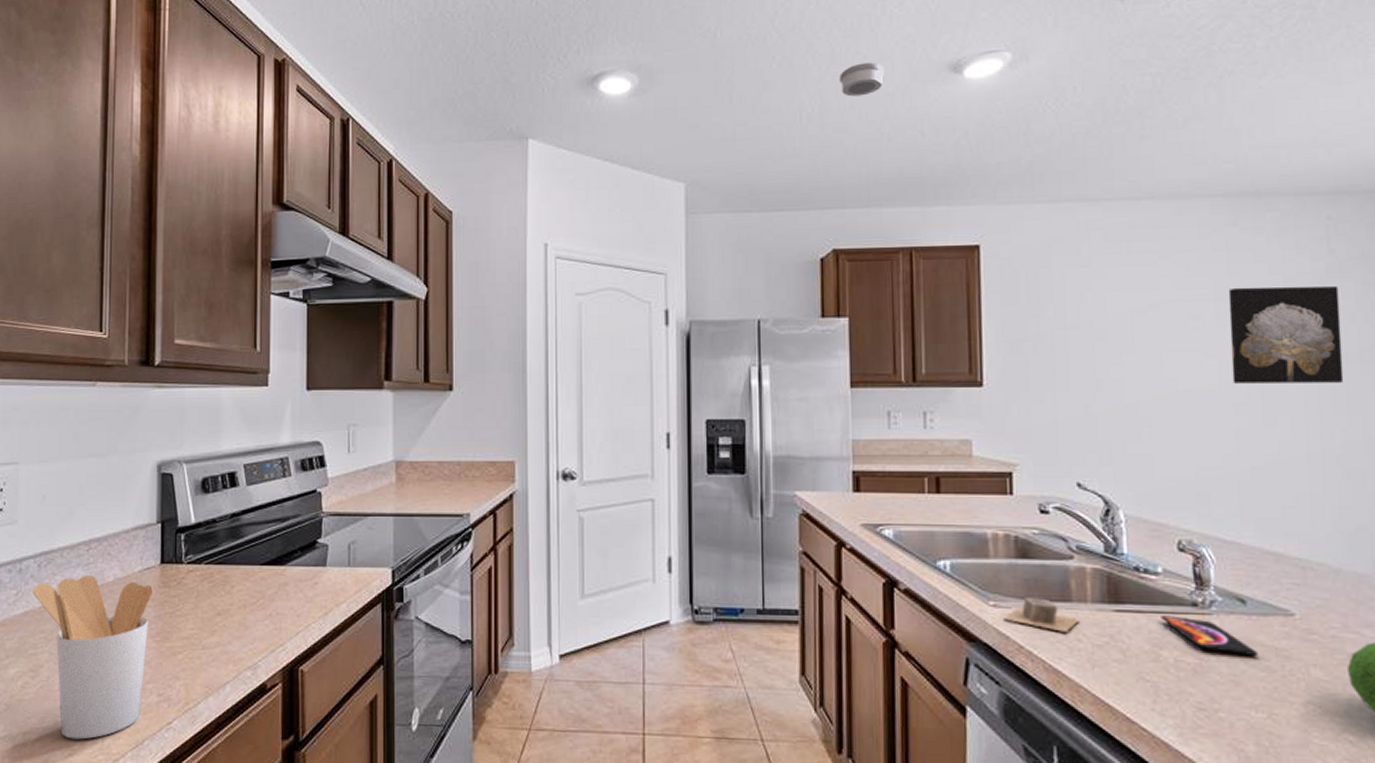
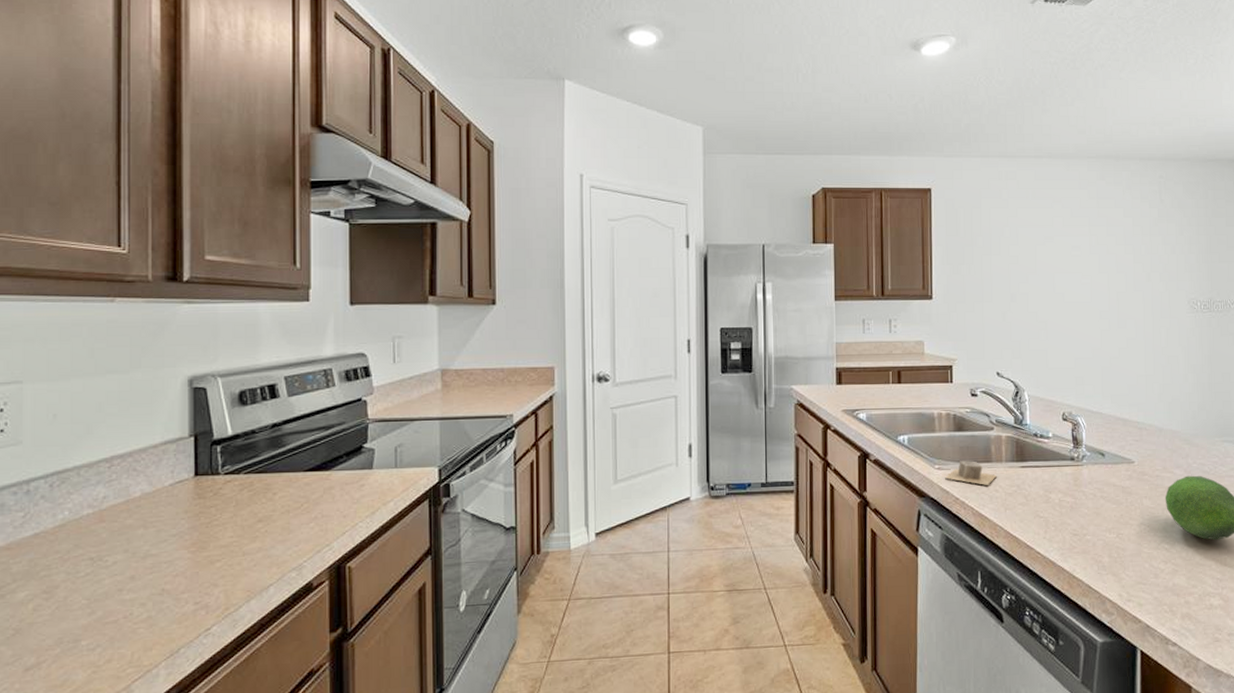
utensil holder: present [32,574,154,740] -> none [43,491,187,656]
smoke detector: present [839,62,884,97] -> none [828,36,862,63]
smartphone: present [1161,615,1259,655] -> none [1051,468,1112,493]
wall art: present [1228,286,1344,384] -> none [1098,226,1168,297]

